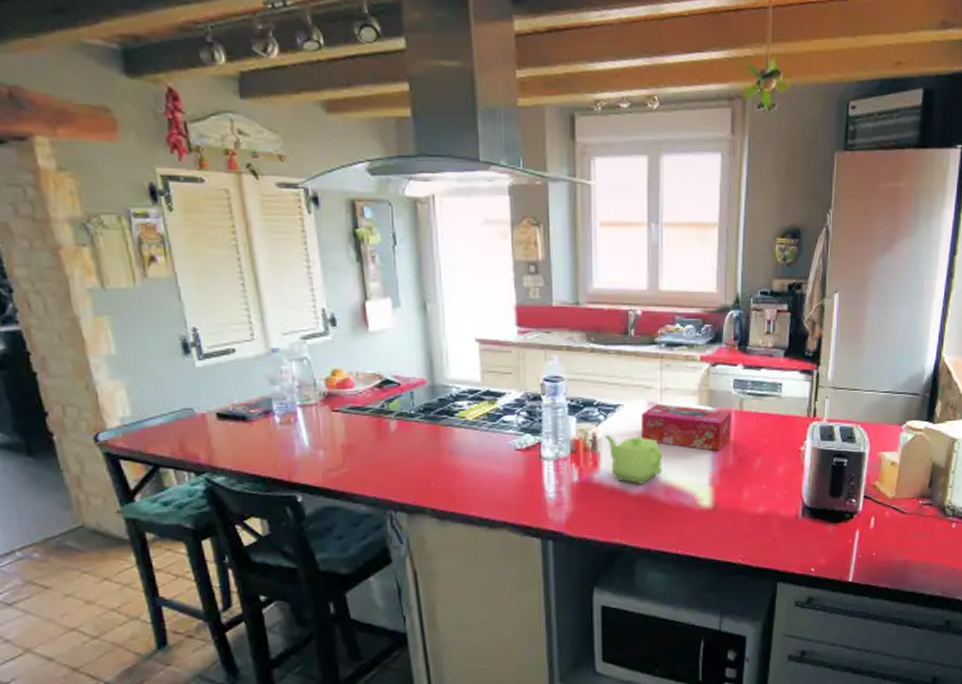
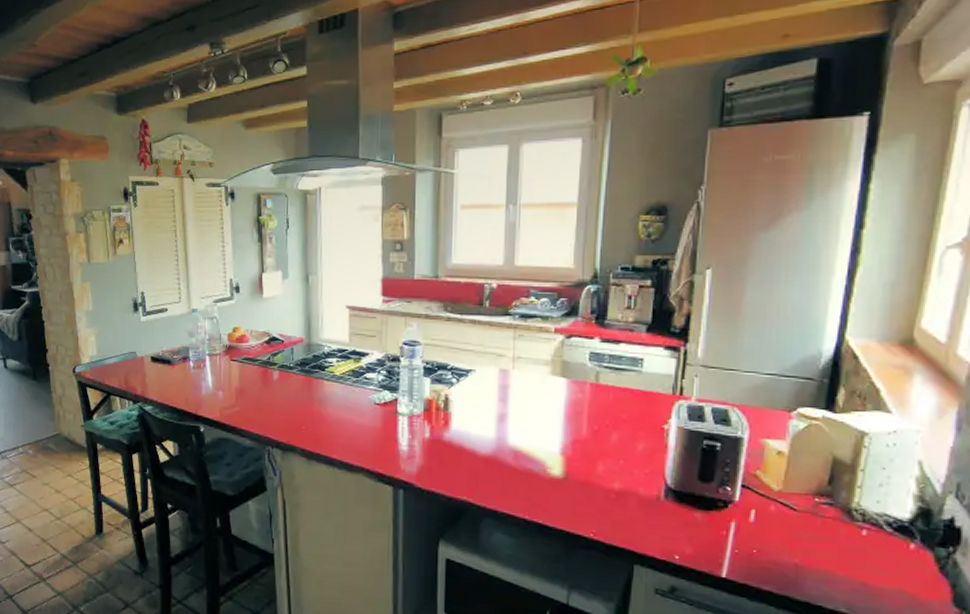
teapot: present [605,434,664,485] -> none [456,396,514,447]
tissue box: present [642,403,732,450] -> none [492,371,587,421]

